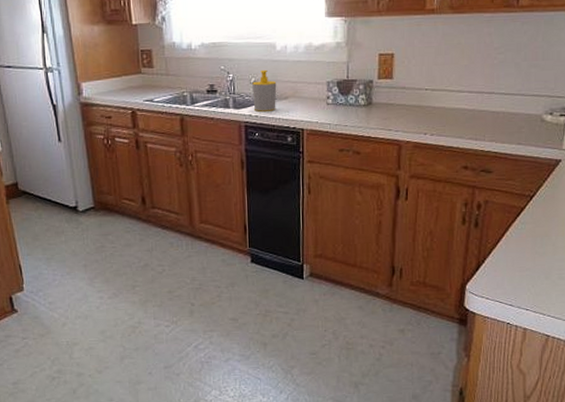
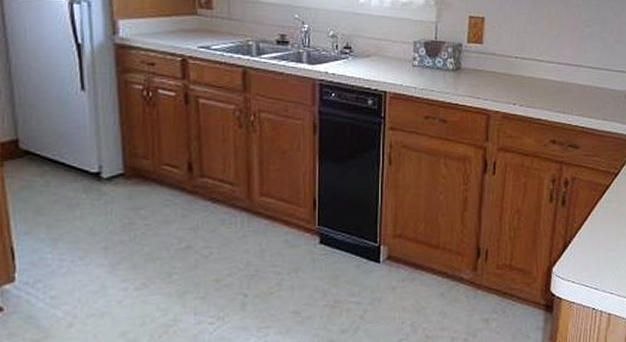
soap bottle: present [252,69,277,112] -> none [330,22,358,69]

